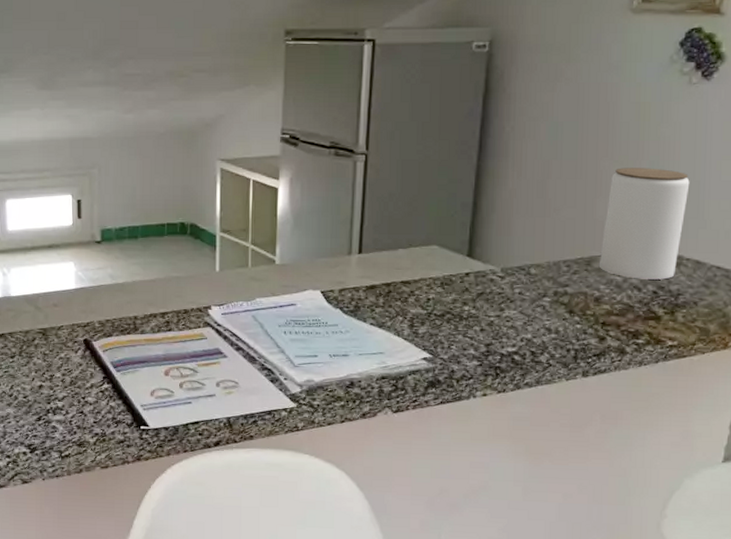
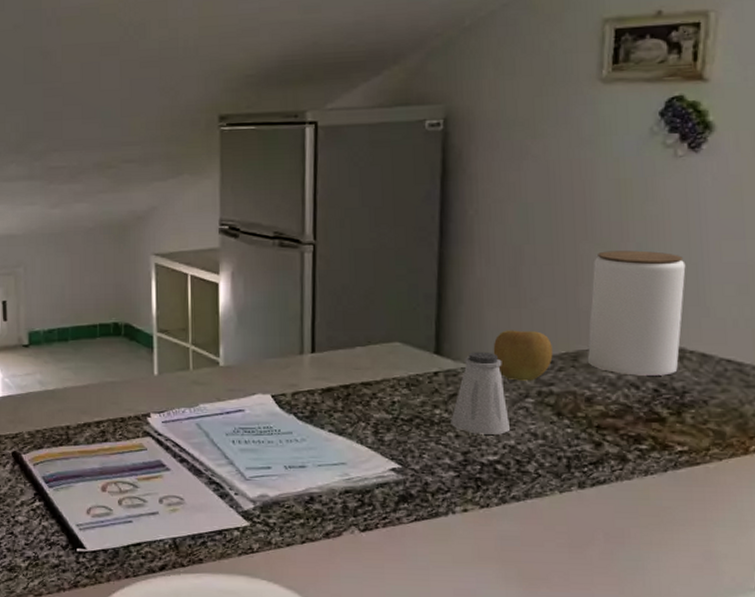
saltshaker: none [477,255,528,329] -> present [450,351,510,435]
apple: none [518,237,570,282] -> present [493,330,553,381]

